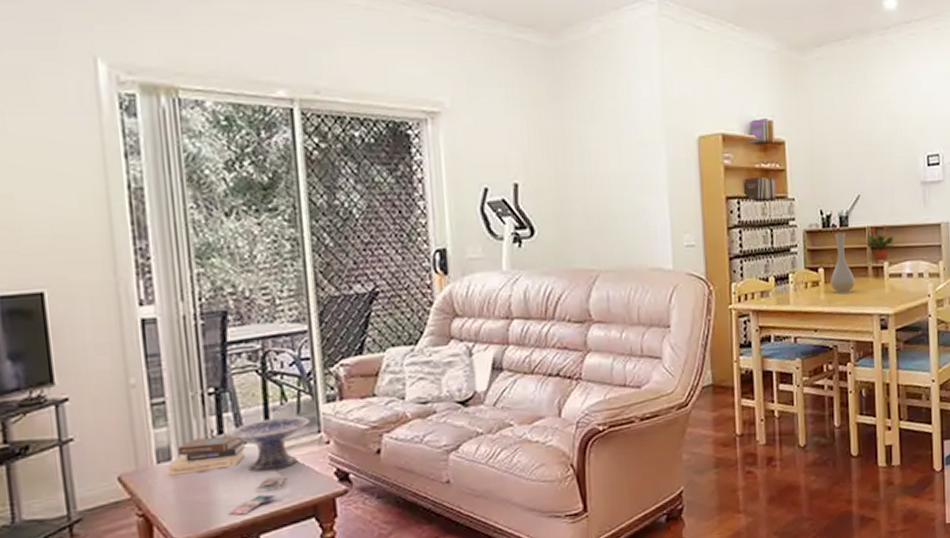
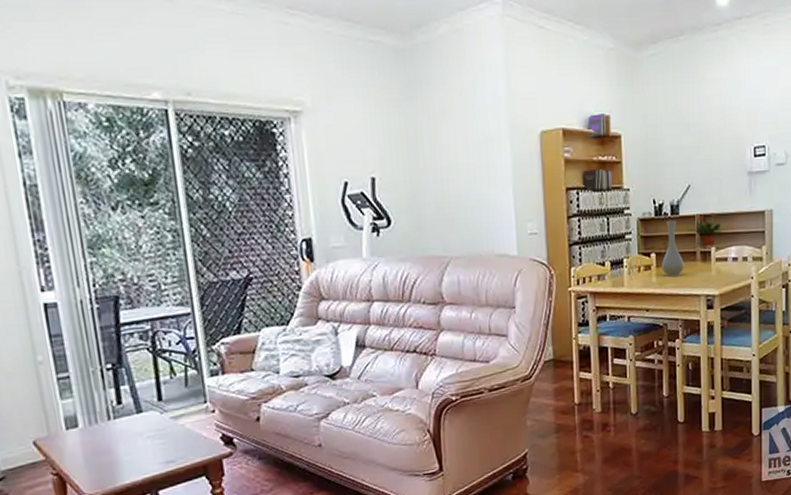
books: present [168,435,245,476] -> none [75,405,142,440]
decorative bowl: present [226,416,311,473] -> none [124,388,198,438]
magazine: present [229,475,289,515] -> none [131,439,181,474]

